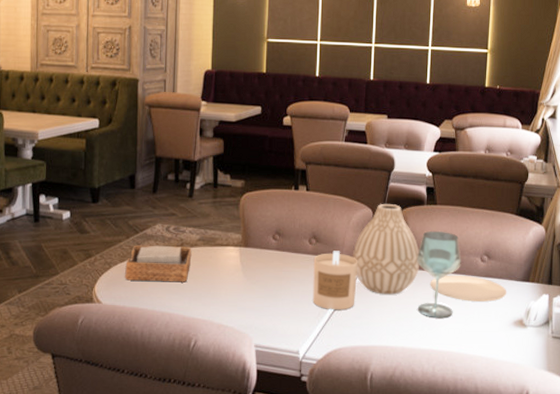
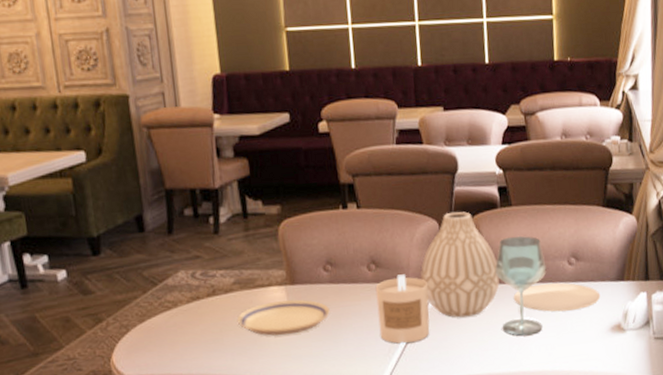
napkin holder: present [125,245,192,283] -> none [146,293,228,344]
plate: none [197,260,274,289] -> present [236,299,330,336]

